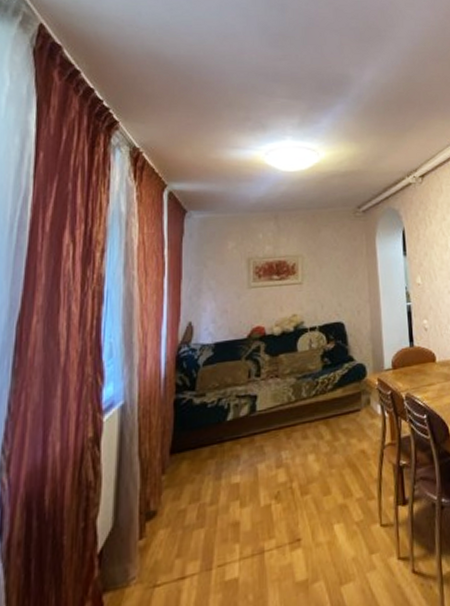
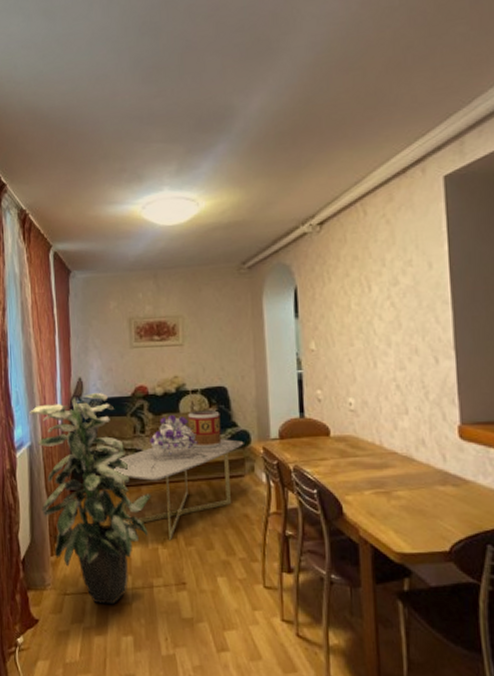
indoor plant: none [125,336,265,588] -> present [30,392,151,605]
coffee table: none [217,374,360,493] -> present [107,439,244,541]
bouquet: none [265,355,316,399] -> present [150,415,198,455]
decorative container: none [306,346,339,388] -> present [188,410,222,449]

